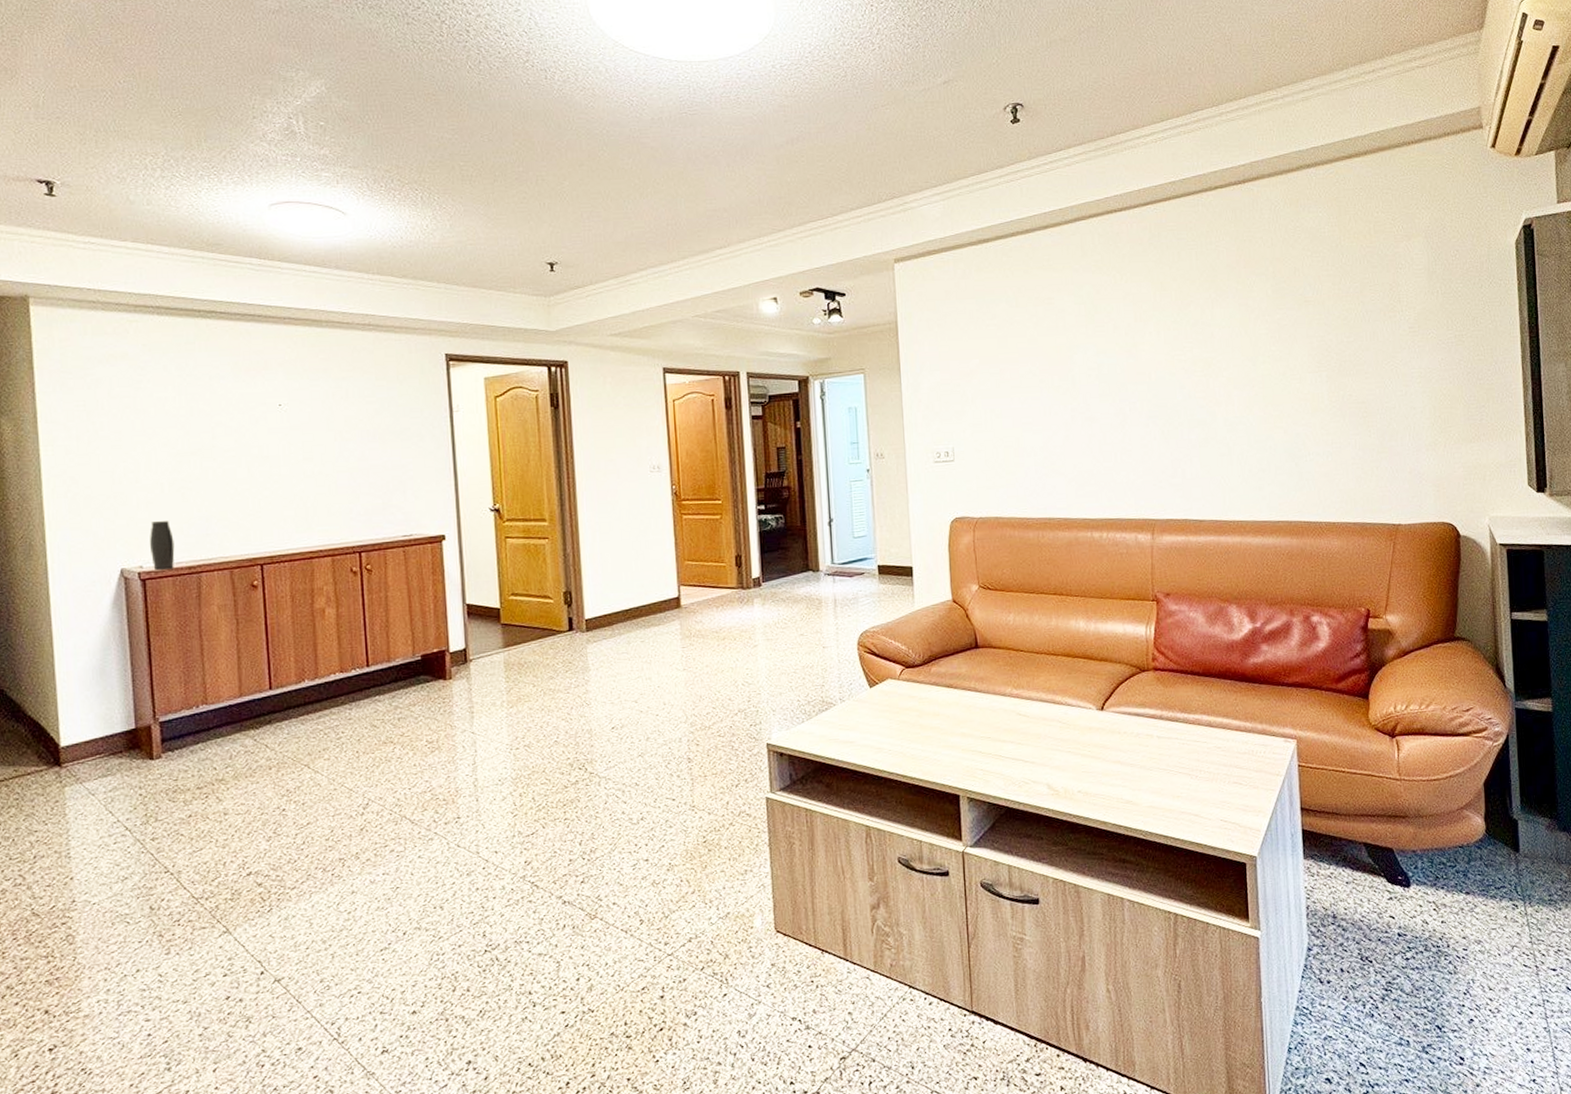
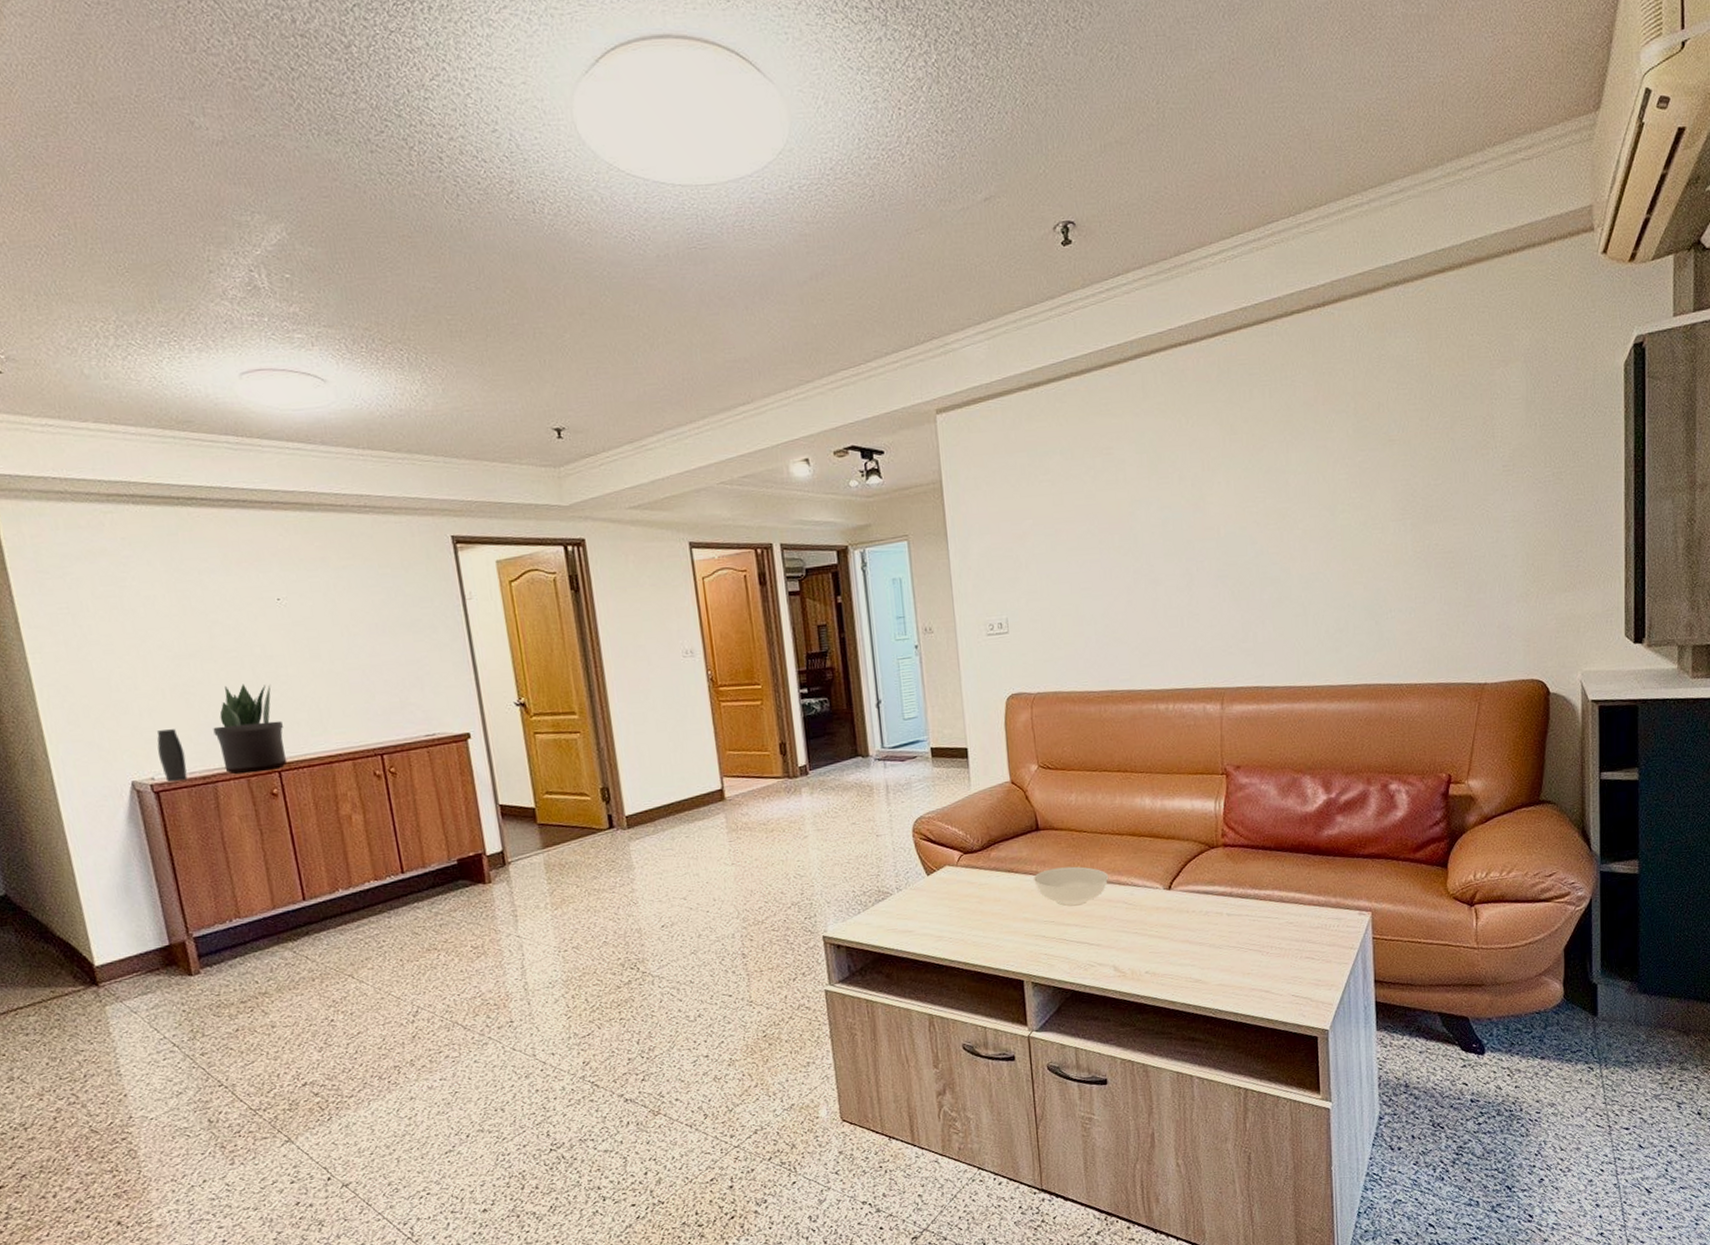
planter: none [204,481,270,566] -> present [213,684,287,775]
bowl: none [971,684,1044,723] -> present [1033,866,1109,907]

